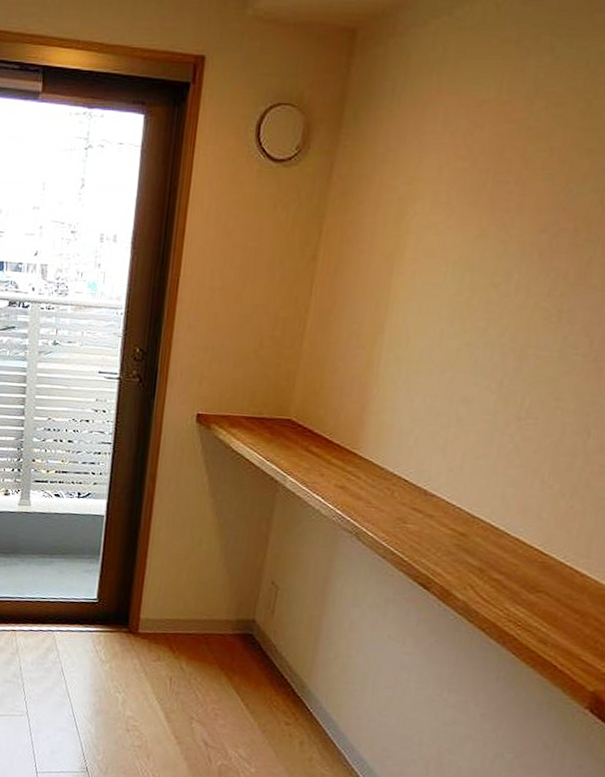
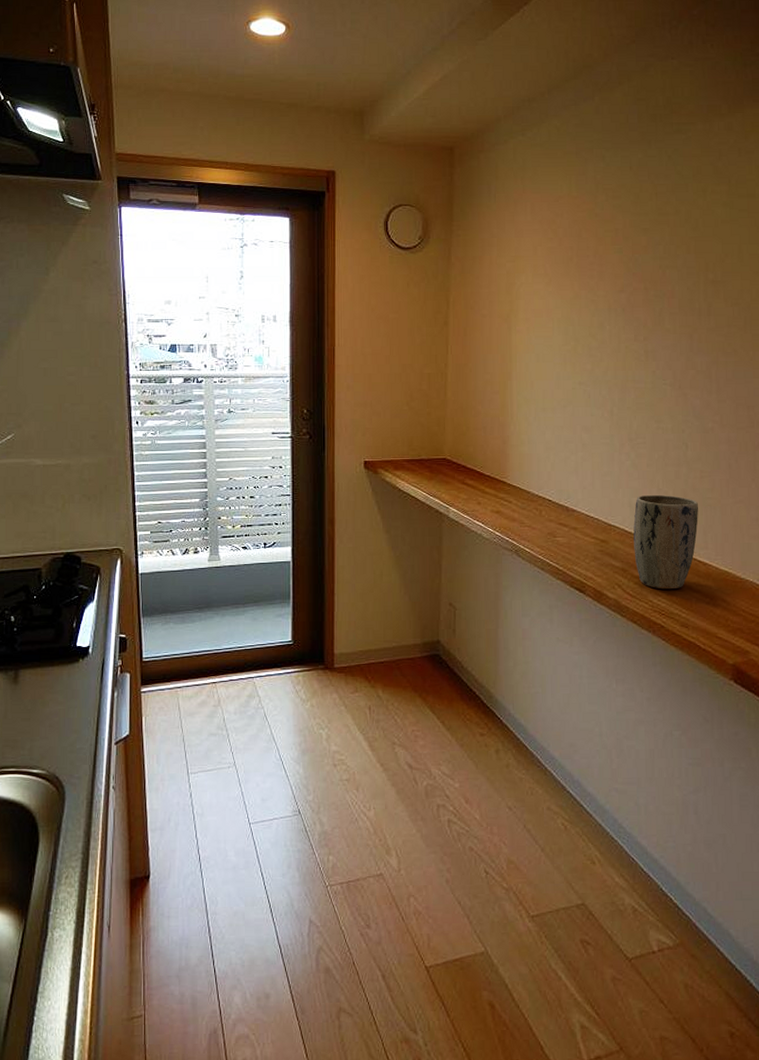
plant pot: none [496,486,589,600] -> present [633,494,698,590]

